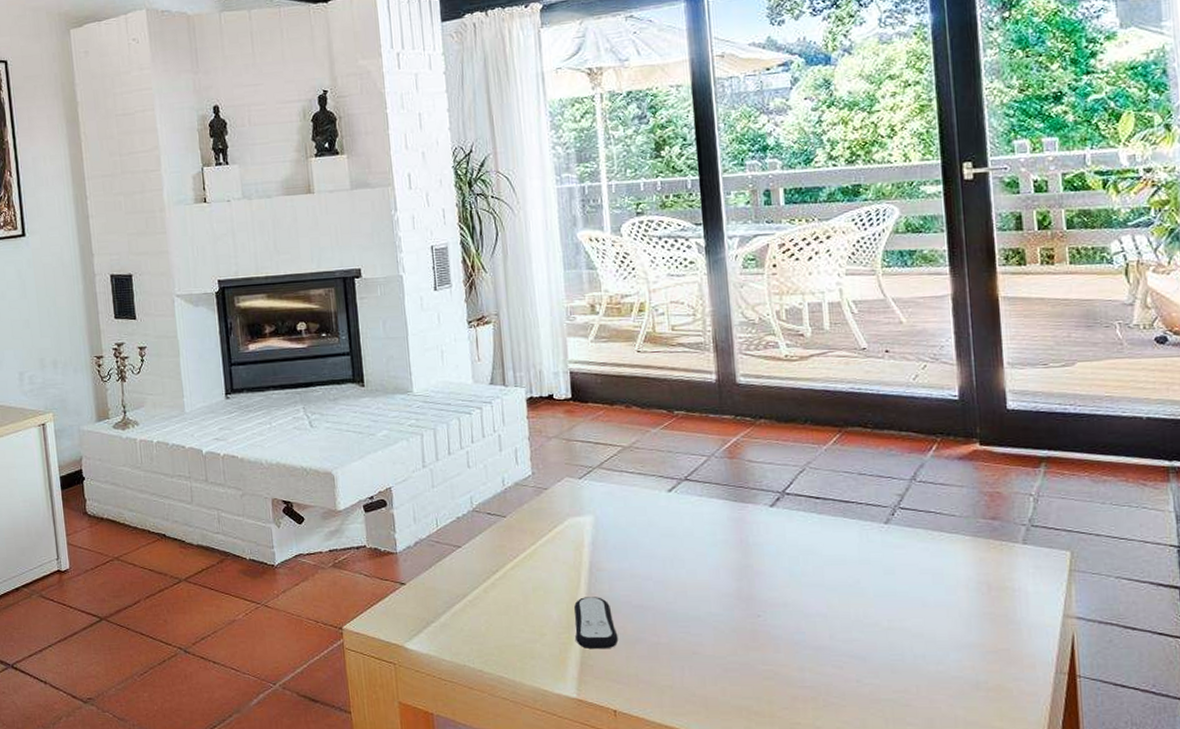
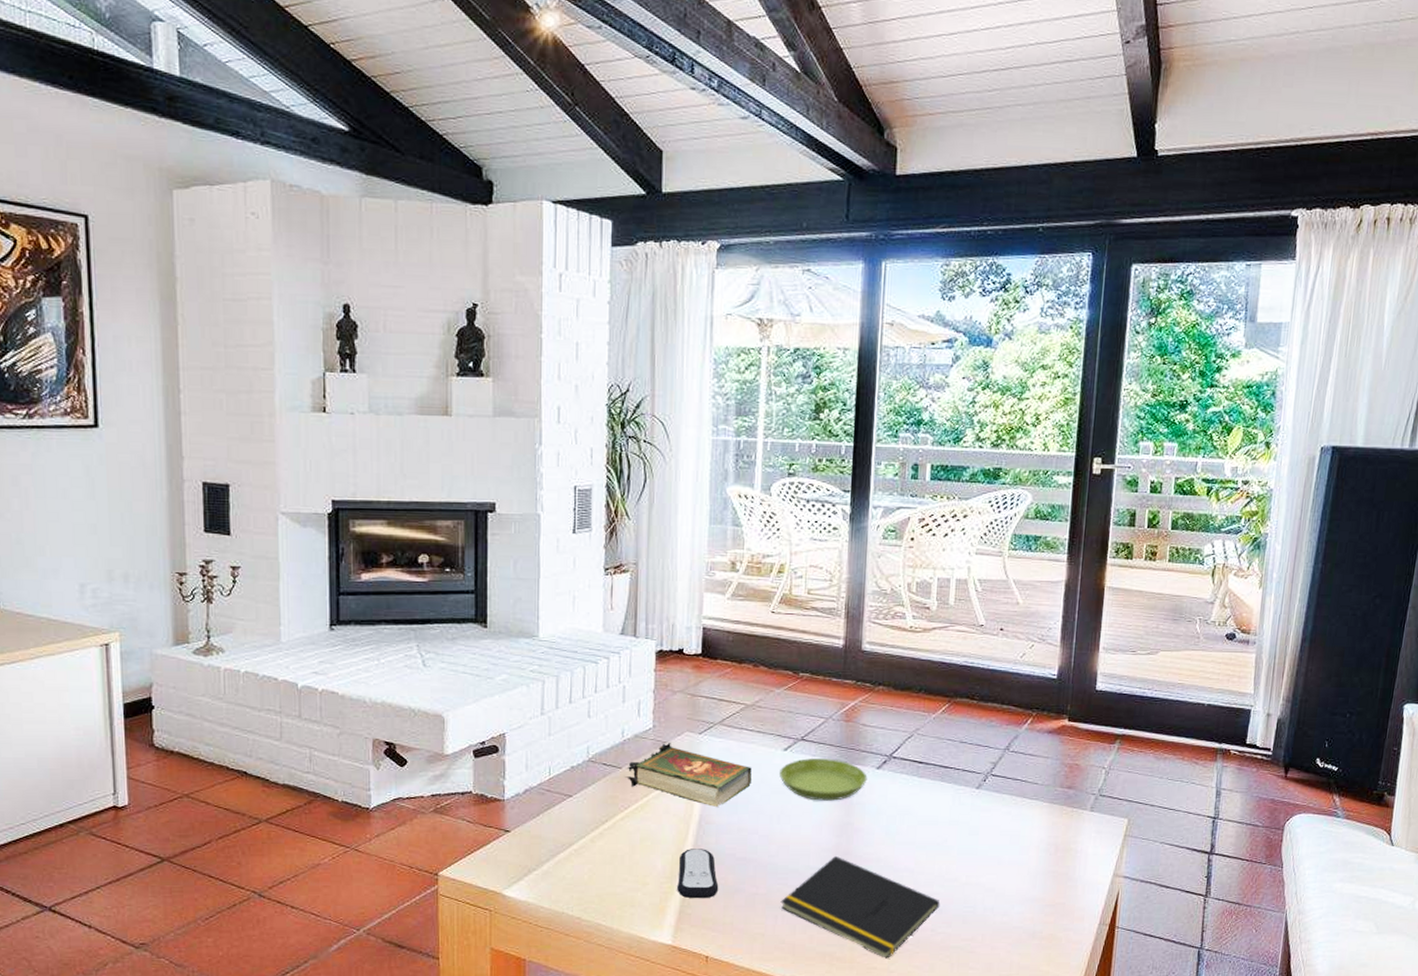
book: none [510,488,639,553] -> present [625,742,753,807]
saucer: none [666,497,762,543] -> present [779,757,868,801]
notepad: none [685,600,863,713] -> present [780,855,940,958]

